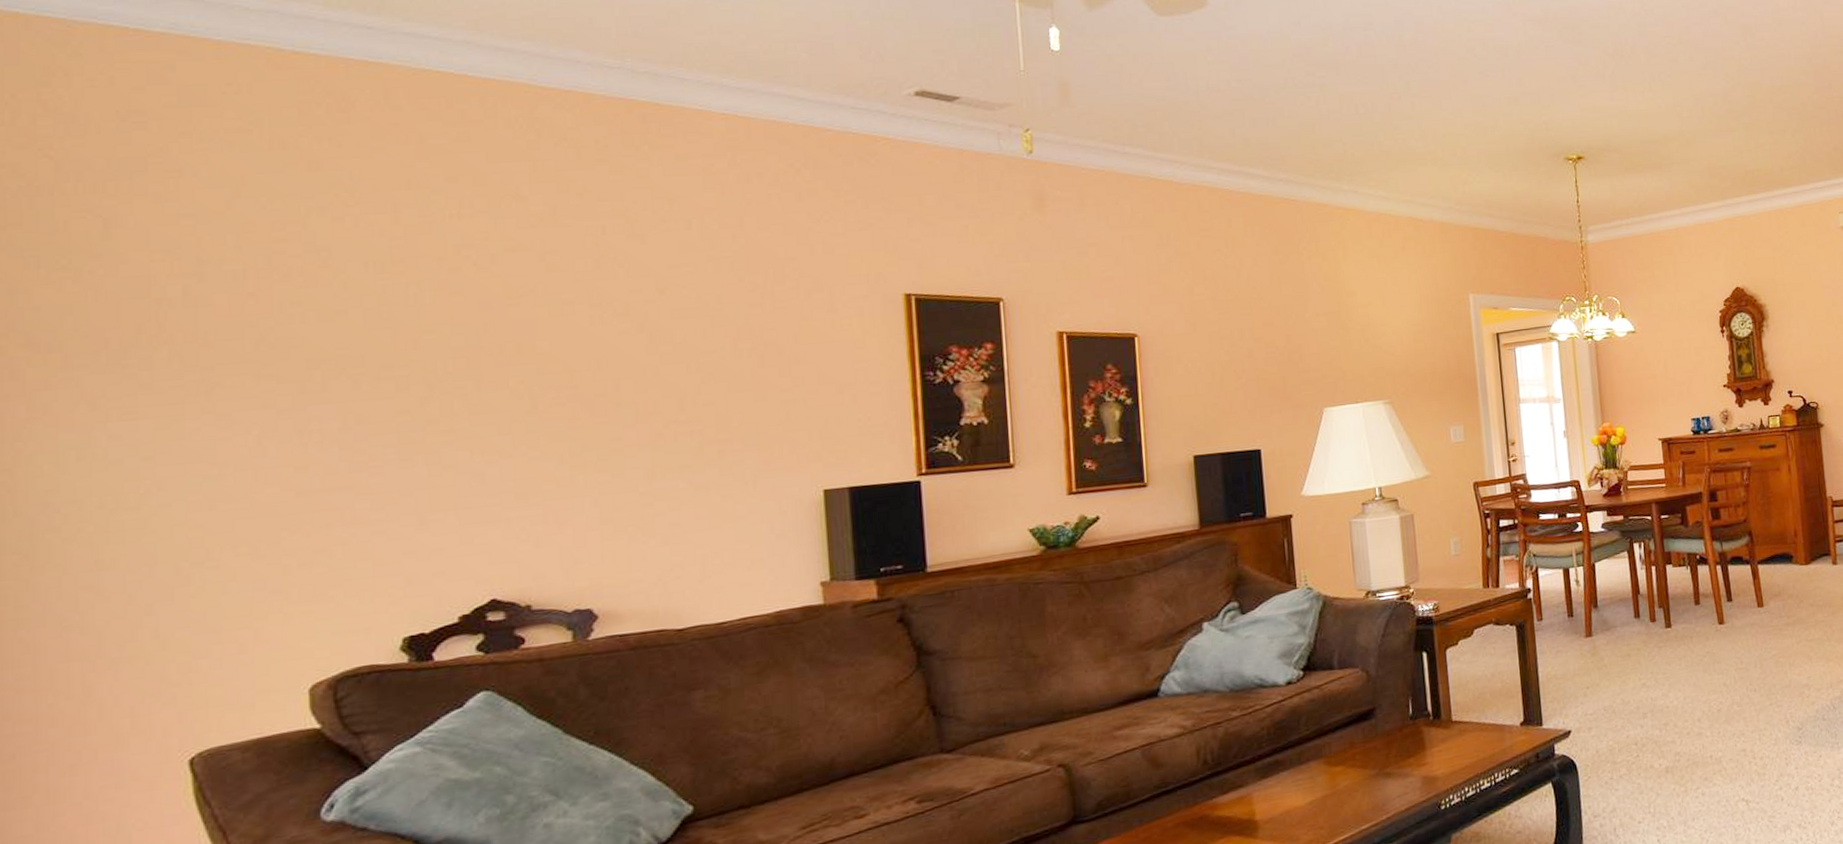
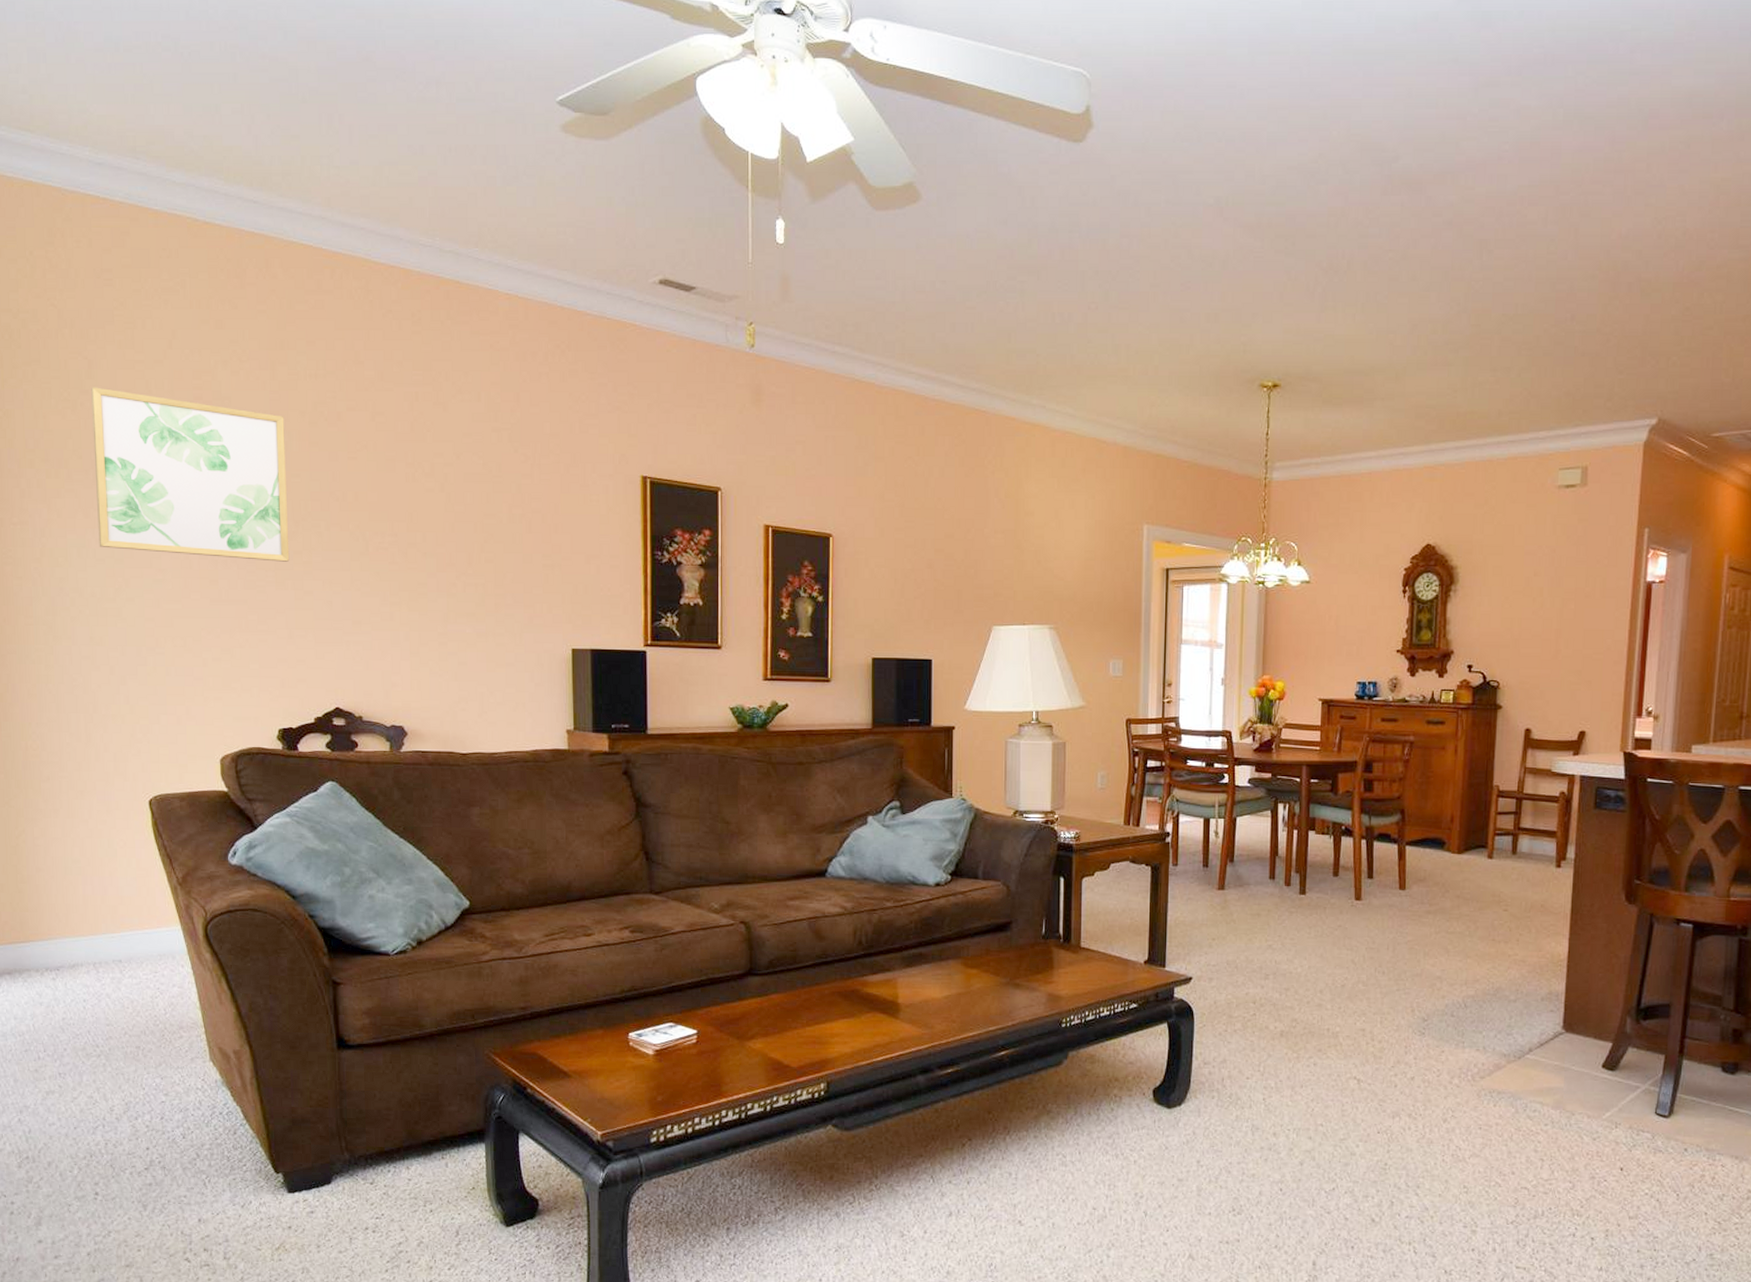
wall art: none [107,249,420,445] -> present [91,387,290,562]

